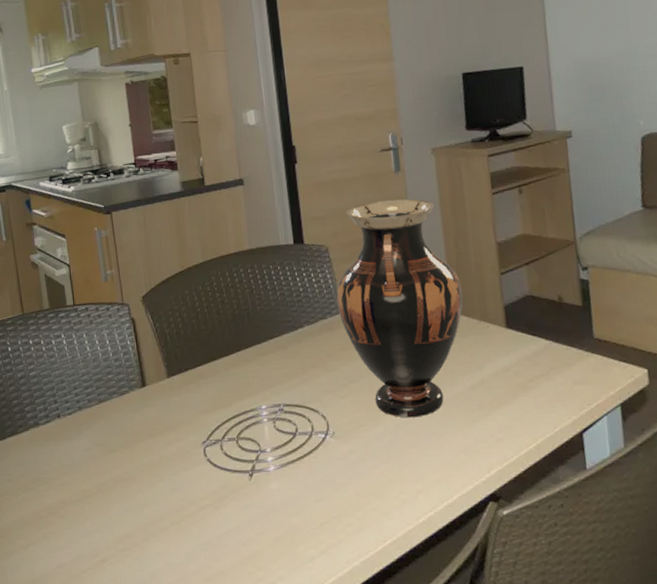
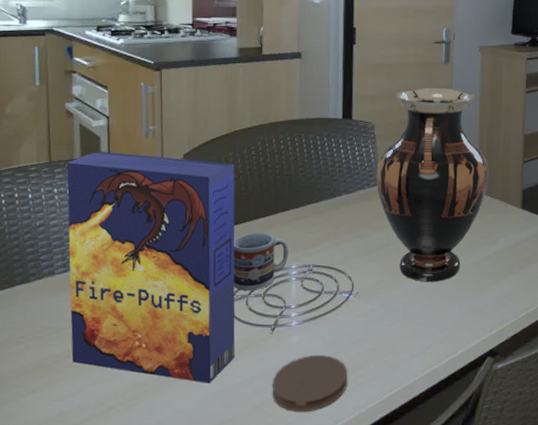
cereal box: none [38,299,216,534] -> present [67,151,235,383]
cup: none [201,372,257,436] -> present [233,233,289,292]
coaster: none [257,501,336,566] -> present [271,354,348,413]

